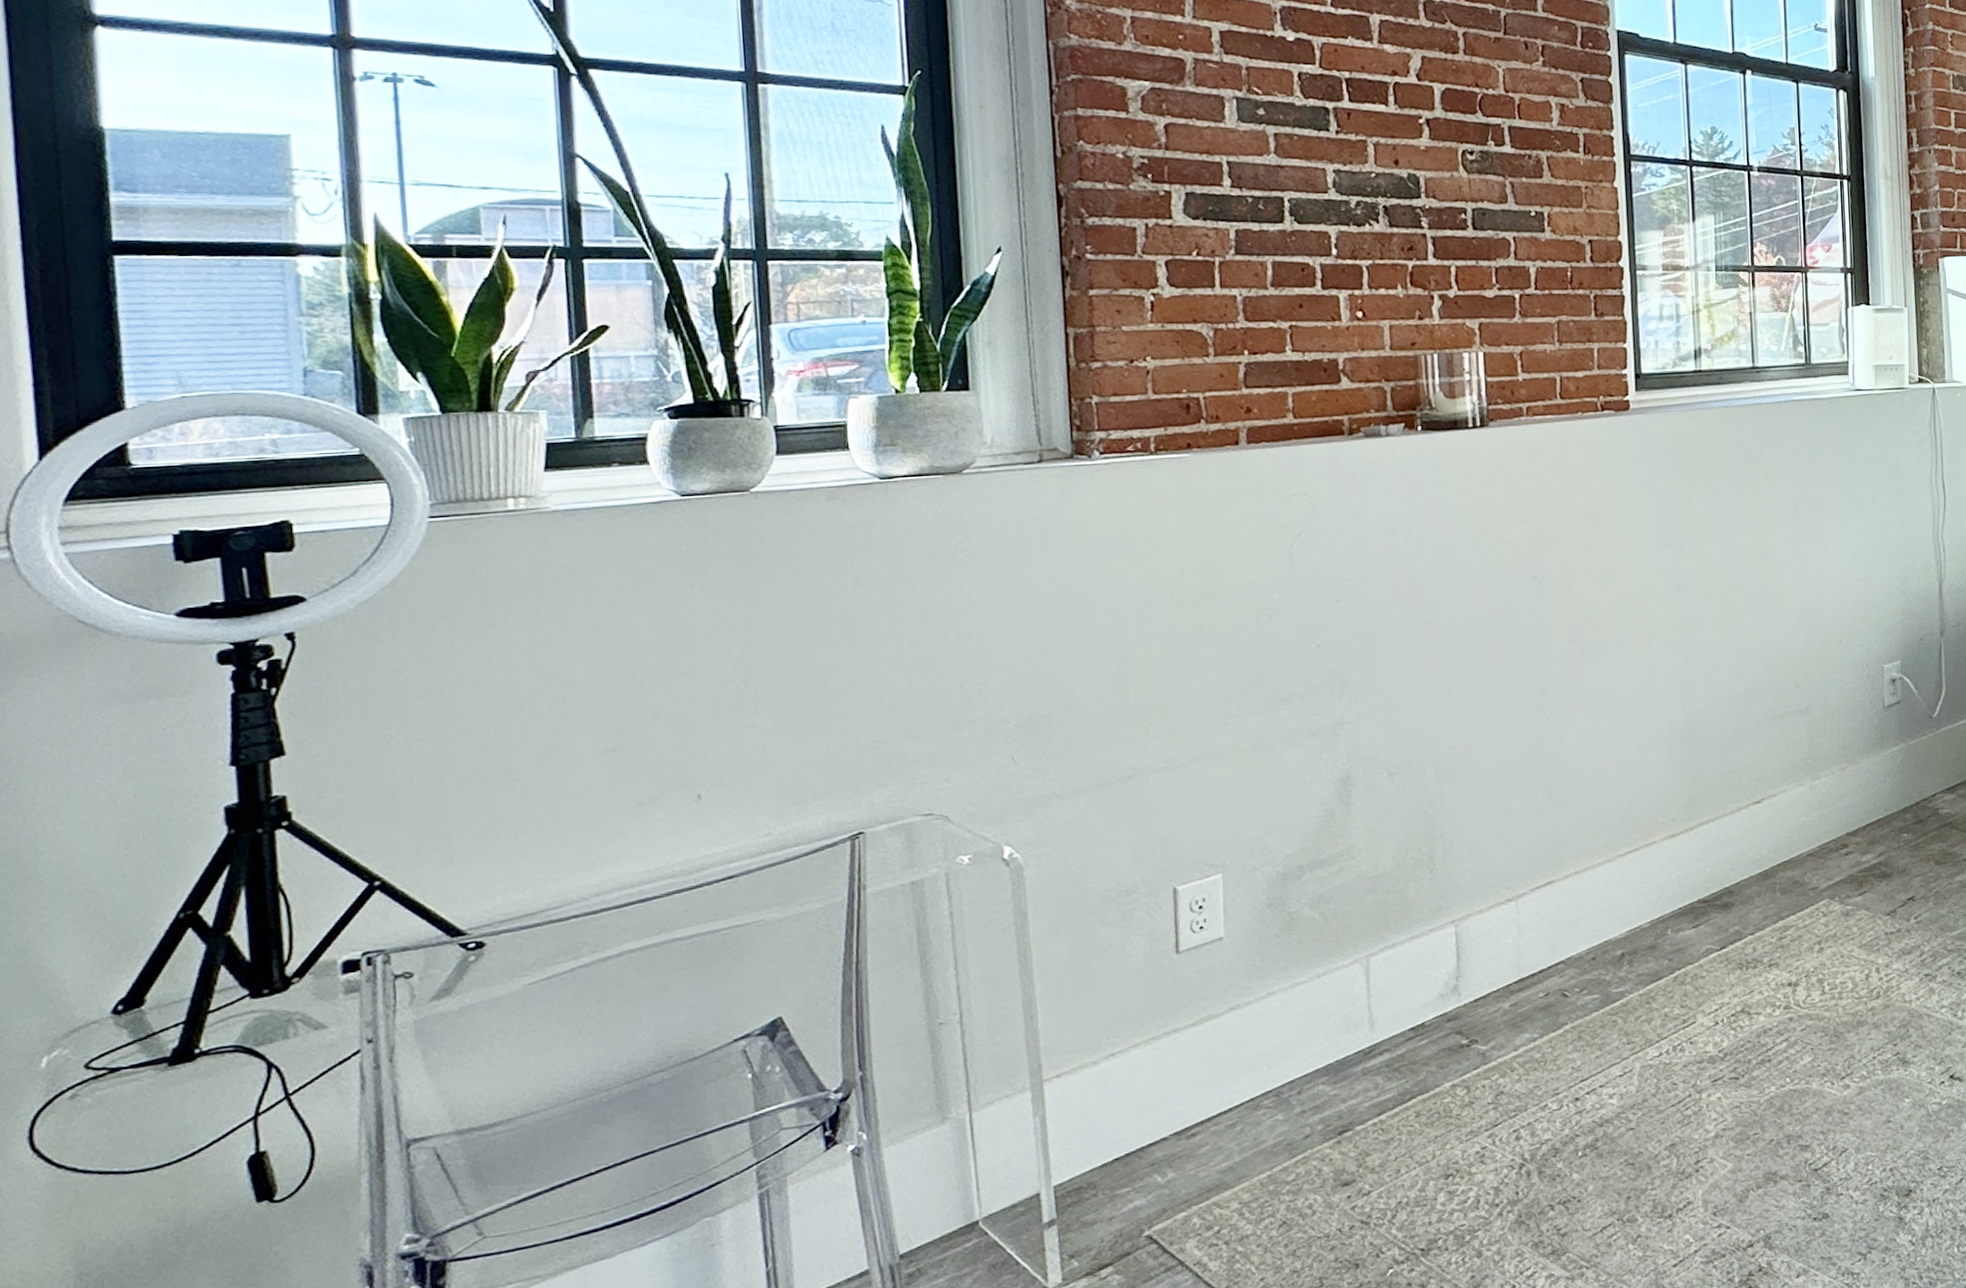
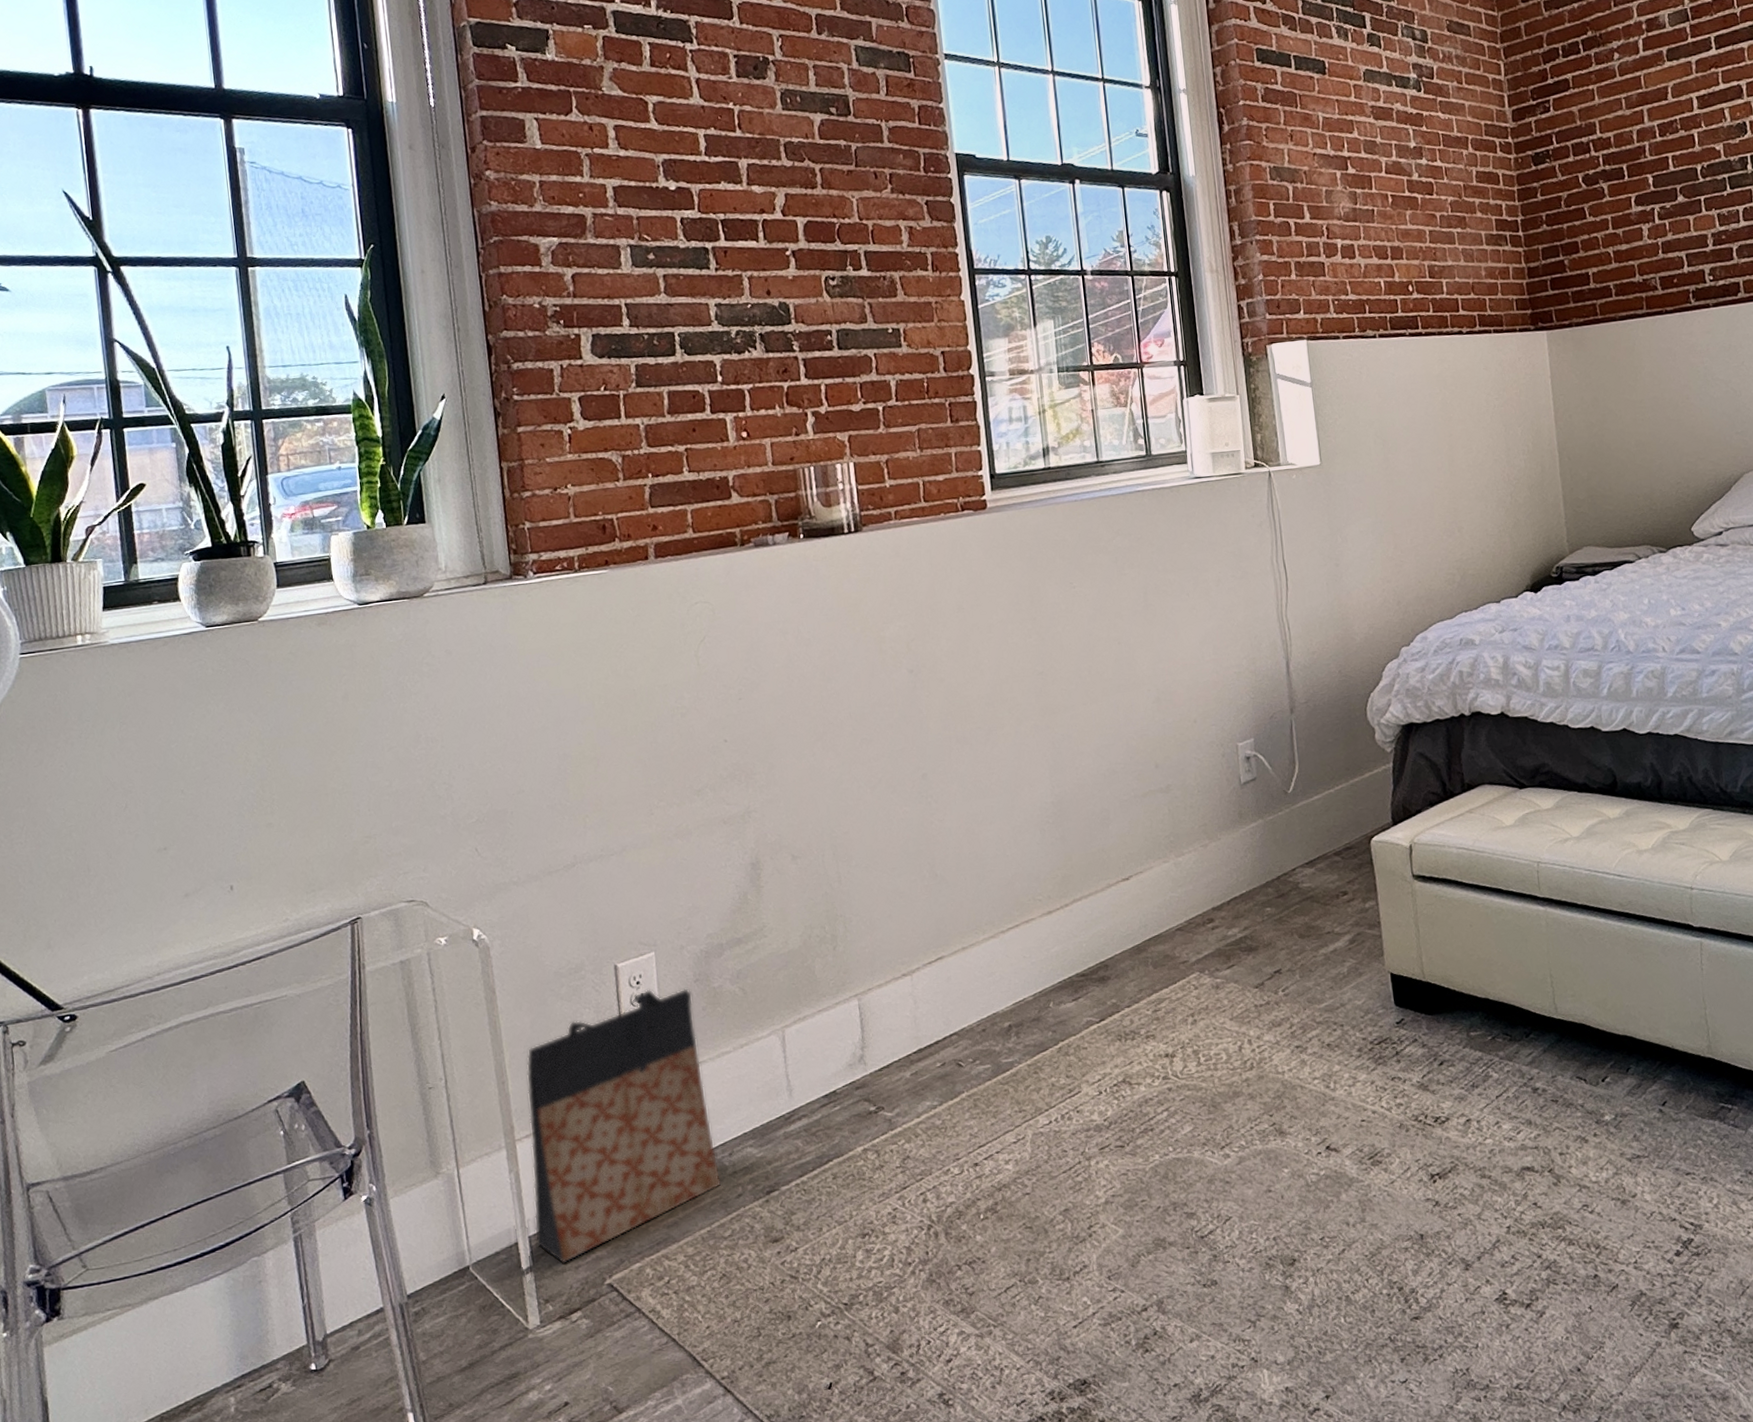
bag: none [1060,913,1287,1215] -> present [526,988,721,1264]

